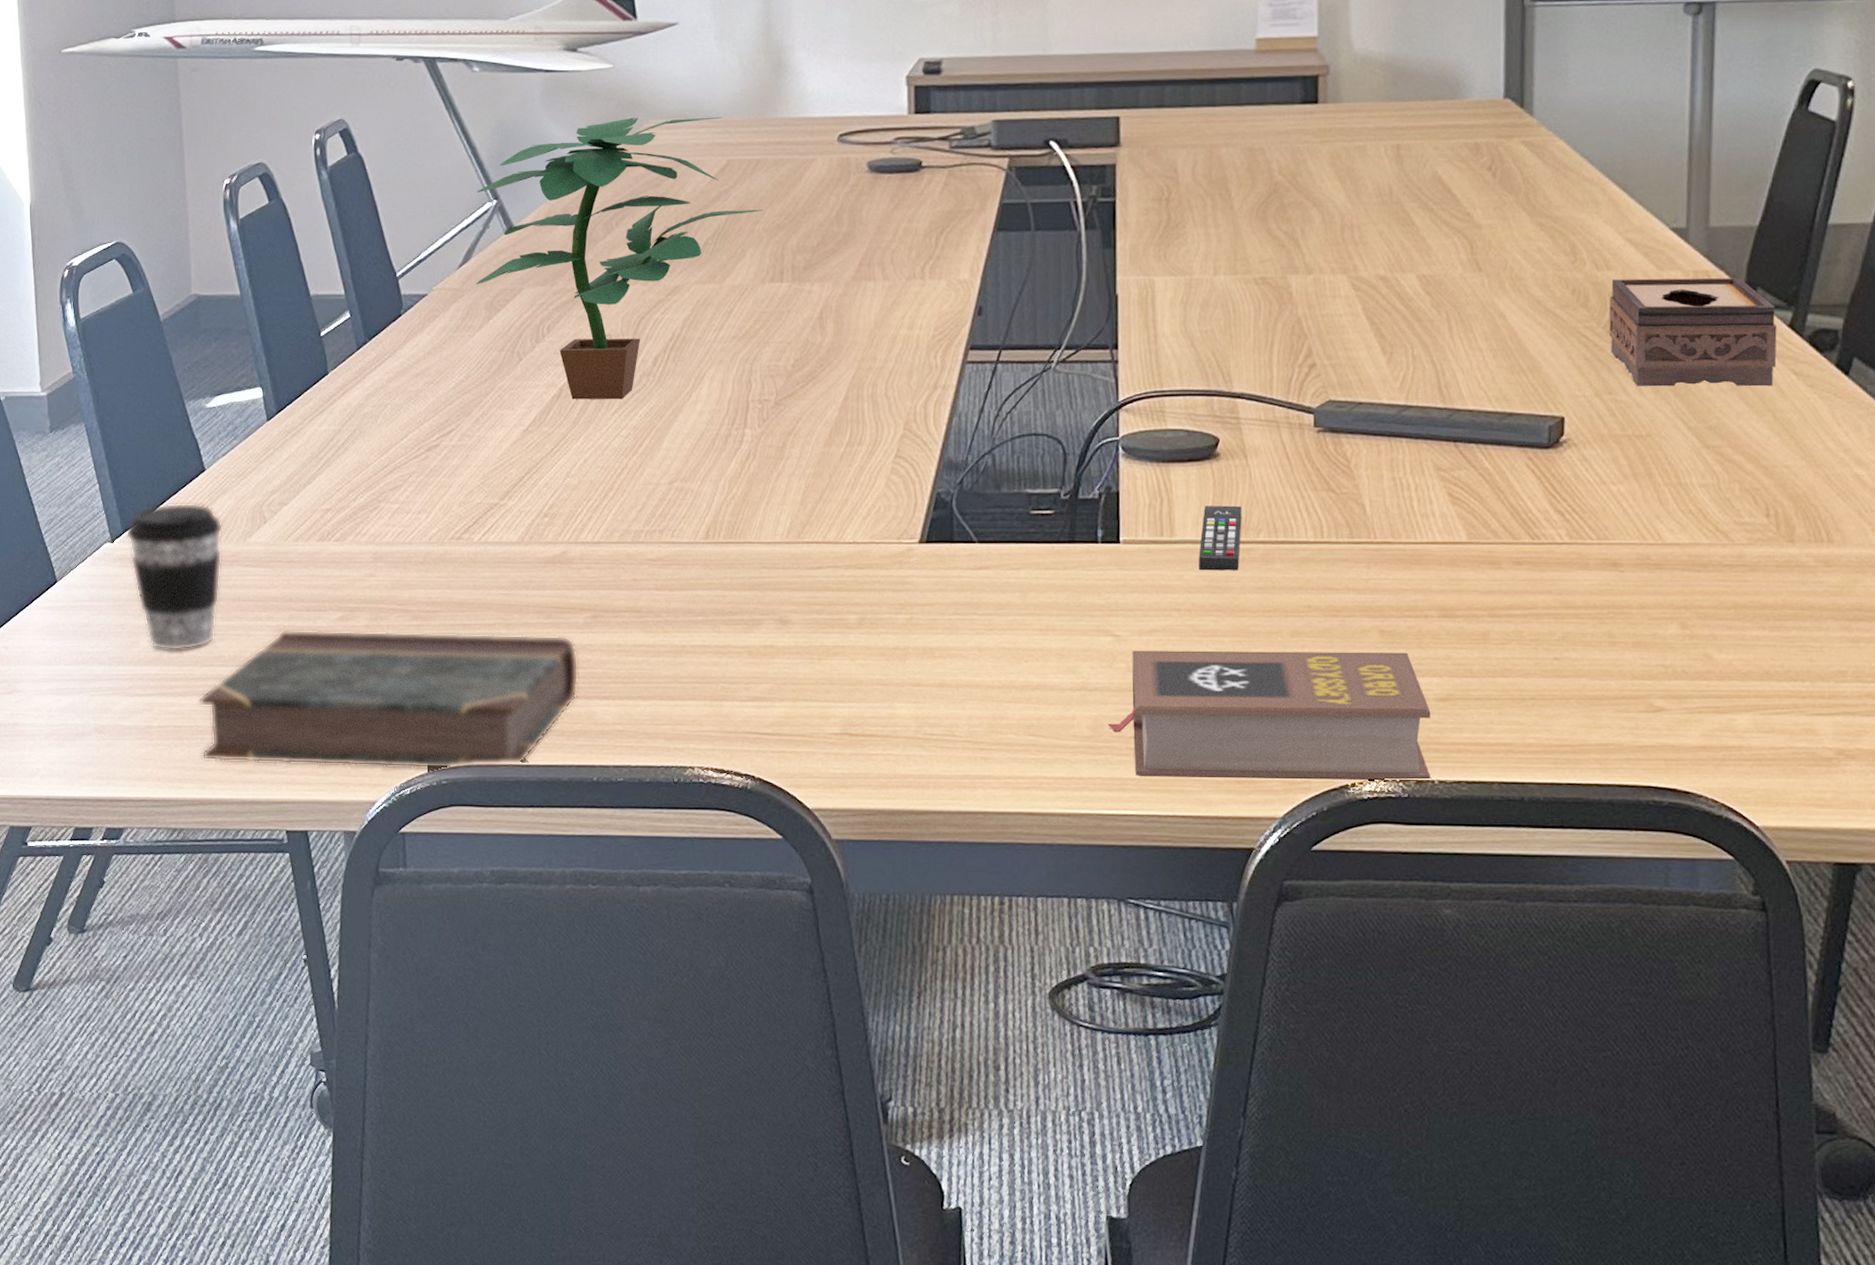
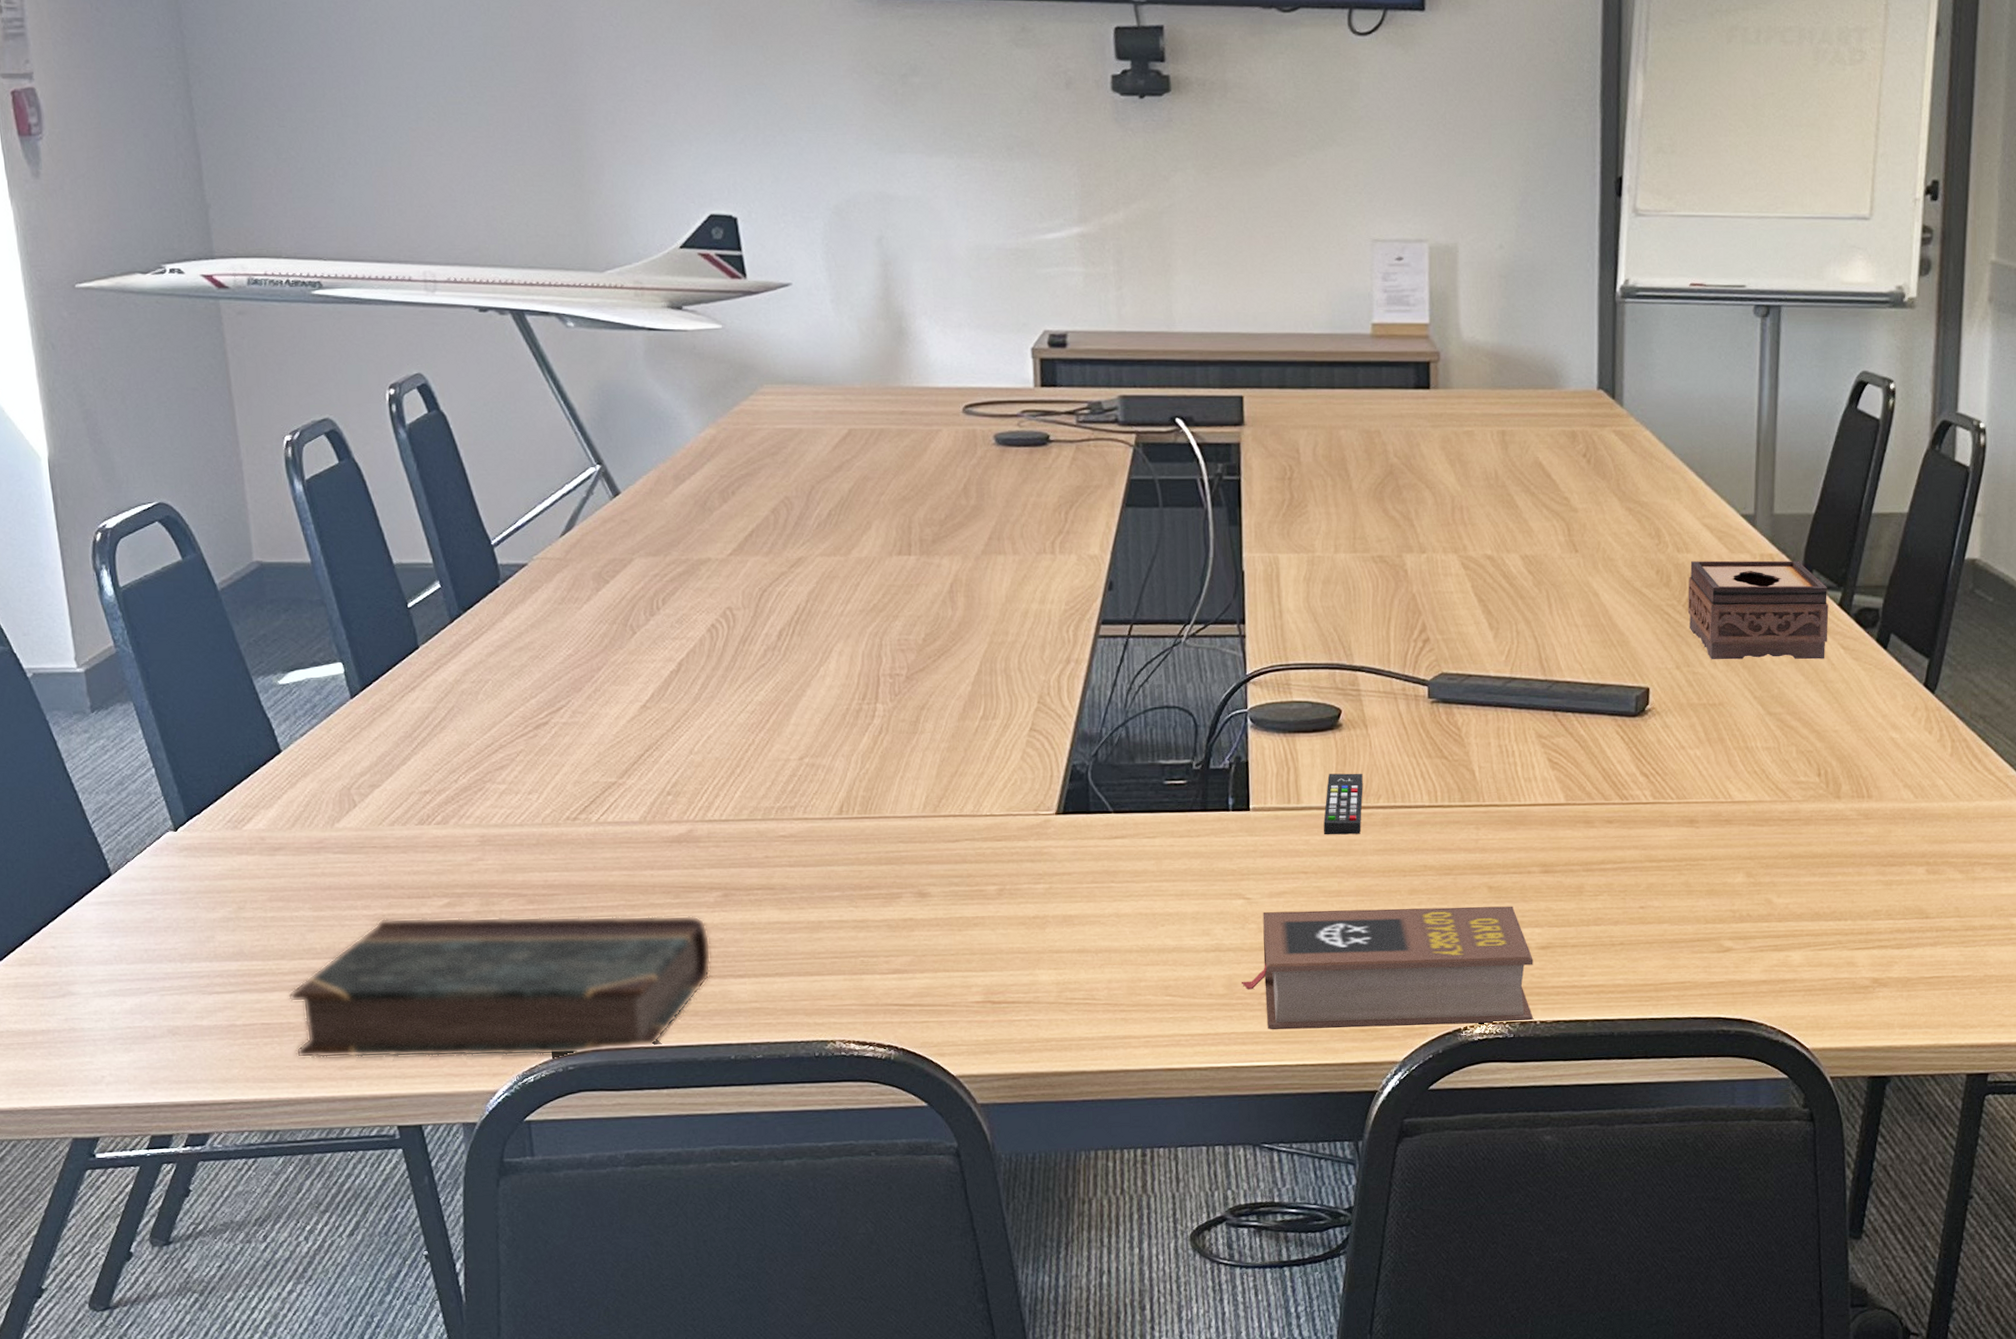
coffee cup: present [125,503,223,651] -> none [190,787,307,945]
potted plant: present [475,116,763,400] -> none [577,381,888,675]

